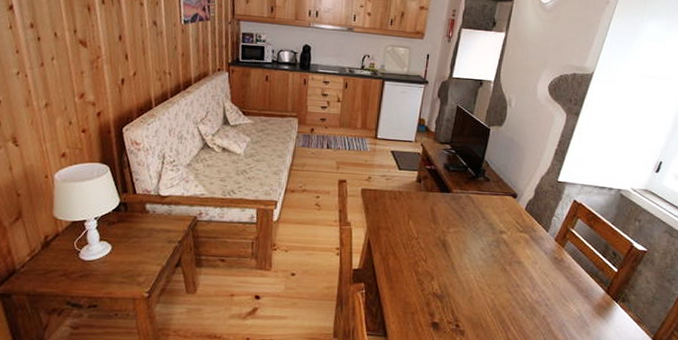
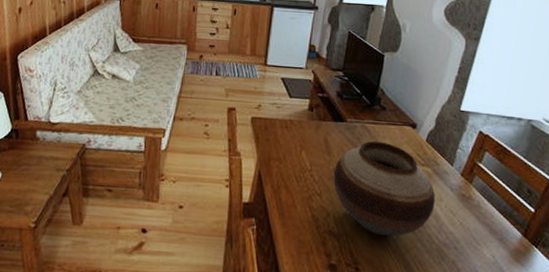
vase: none [438,210,531,296] -> present [333,140,435,236]

